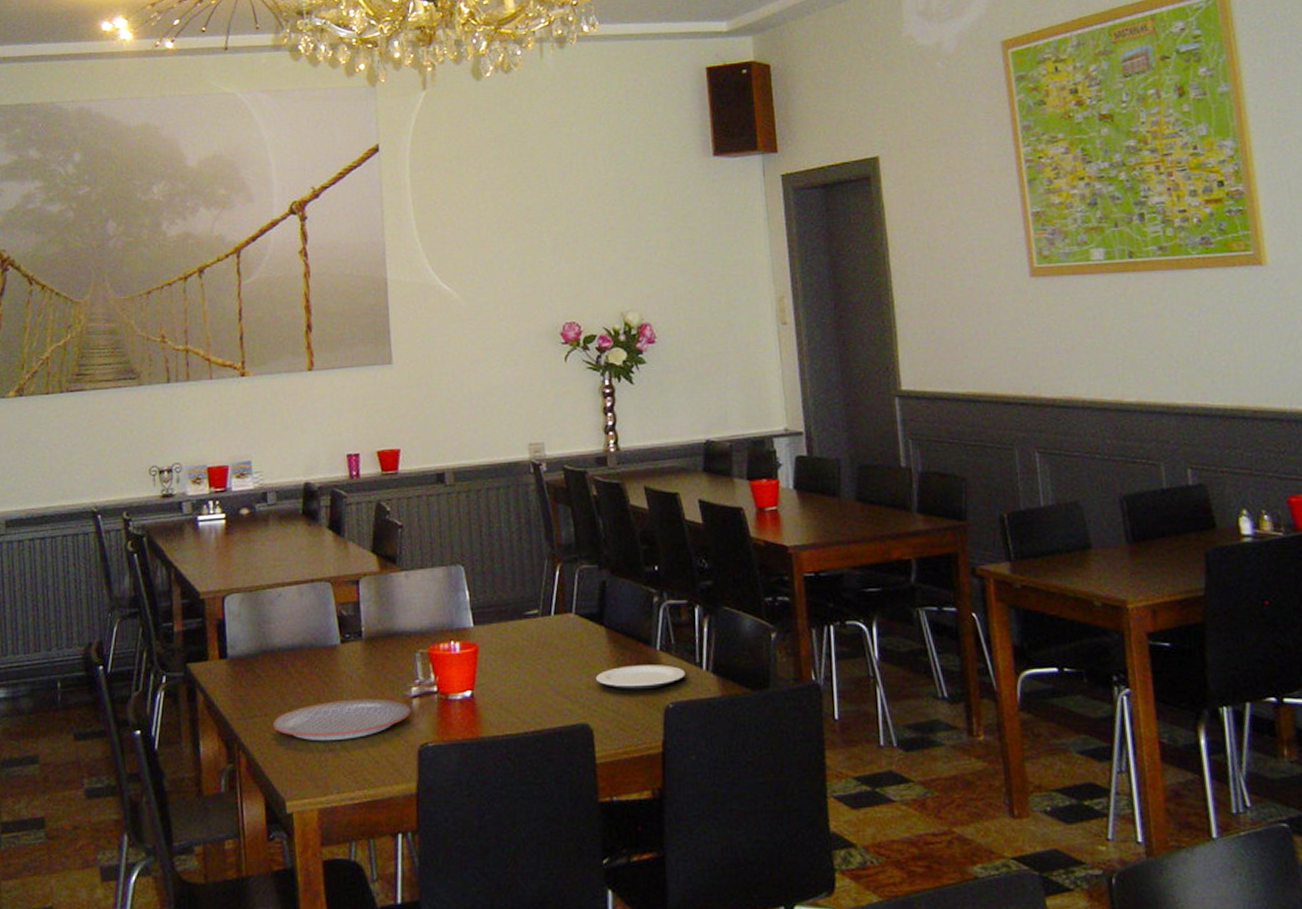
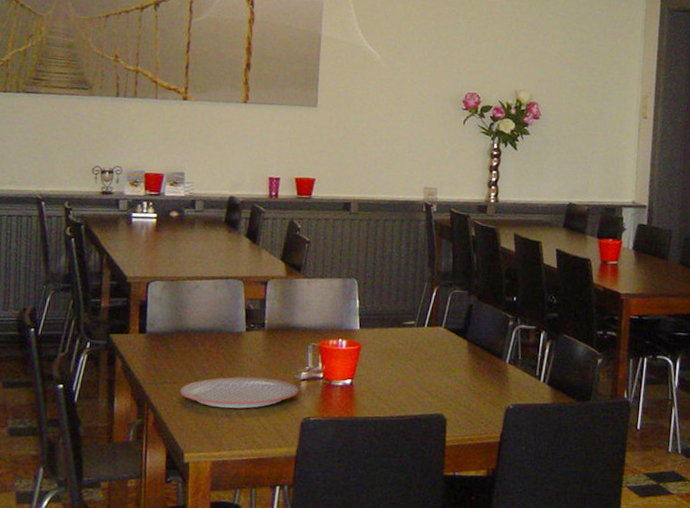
plate: present [595,665,685,690] -> none [453,372,526,393]

